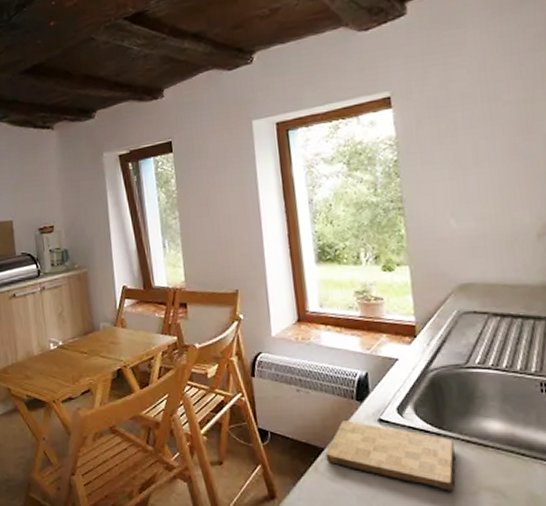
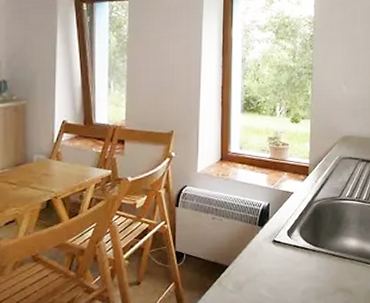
cutting board: present [326,420,457,493] -> none [229,242,324,295]

